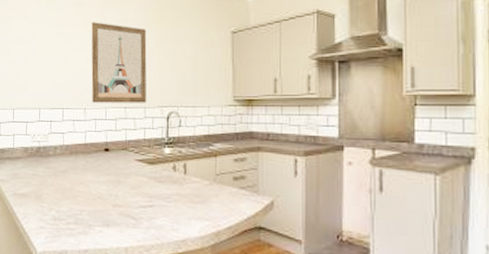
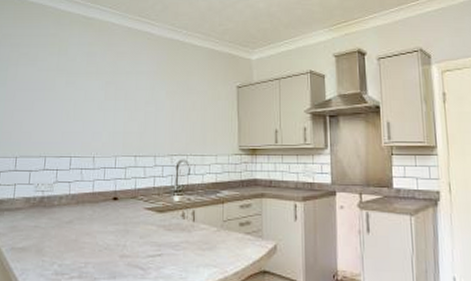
wall art: present [91,22,147,103] -> none [101,72,158,152]

